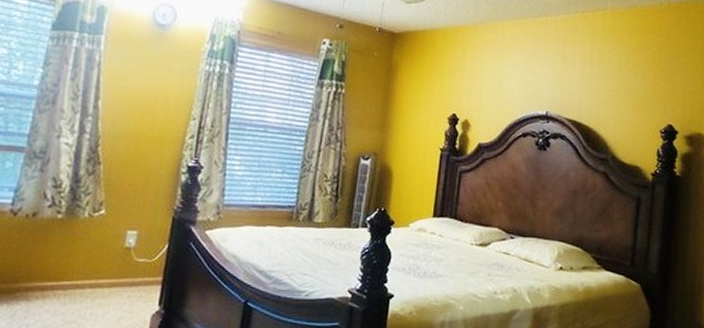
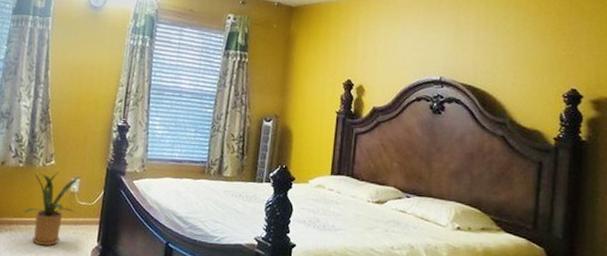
house plant: none [59,222,140,315] -> present [22,171,82,246]

